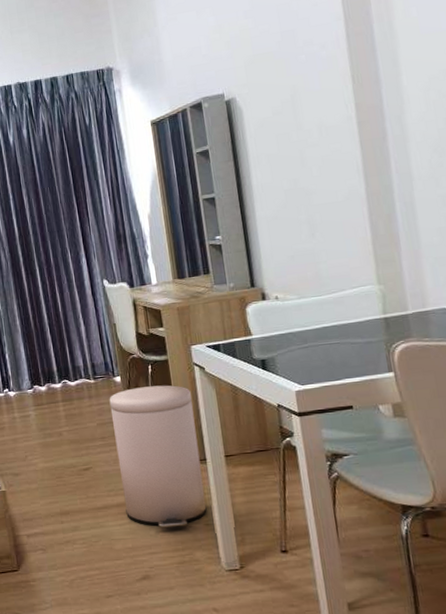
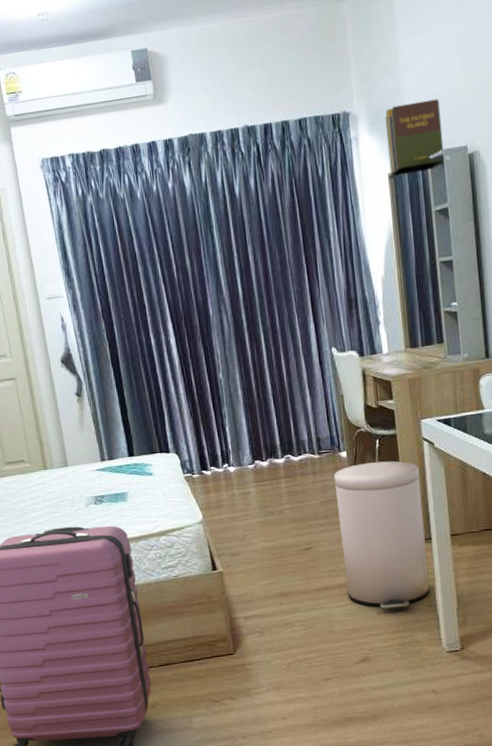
books: none [146,53,203,123] -> present [385,98,444,176]

